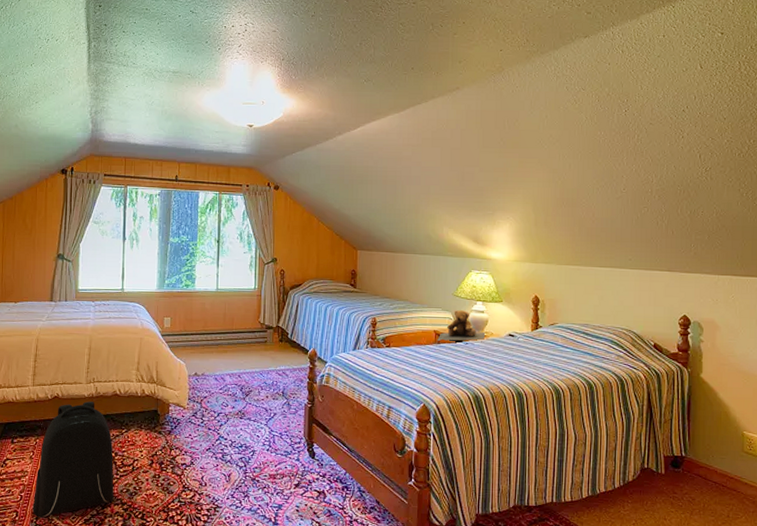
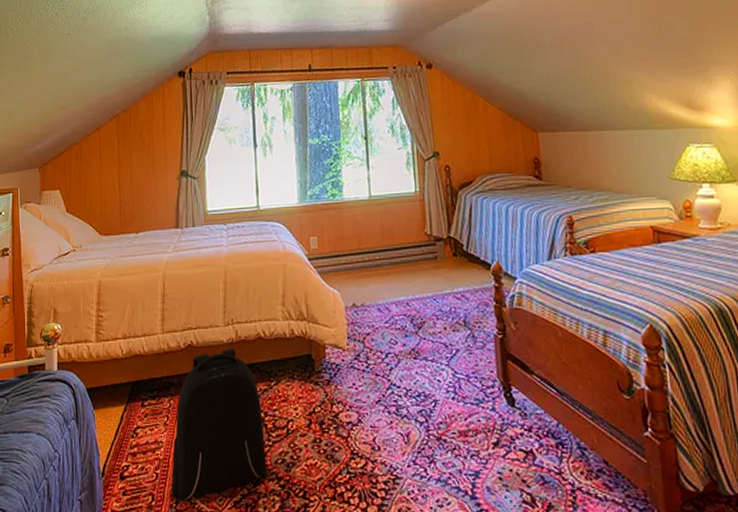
teddy bear: present [437,310,486,342] -> none [656,197,721,241]

